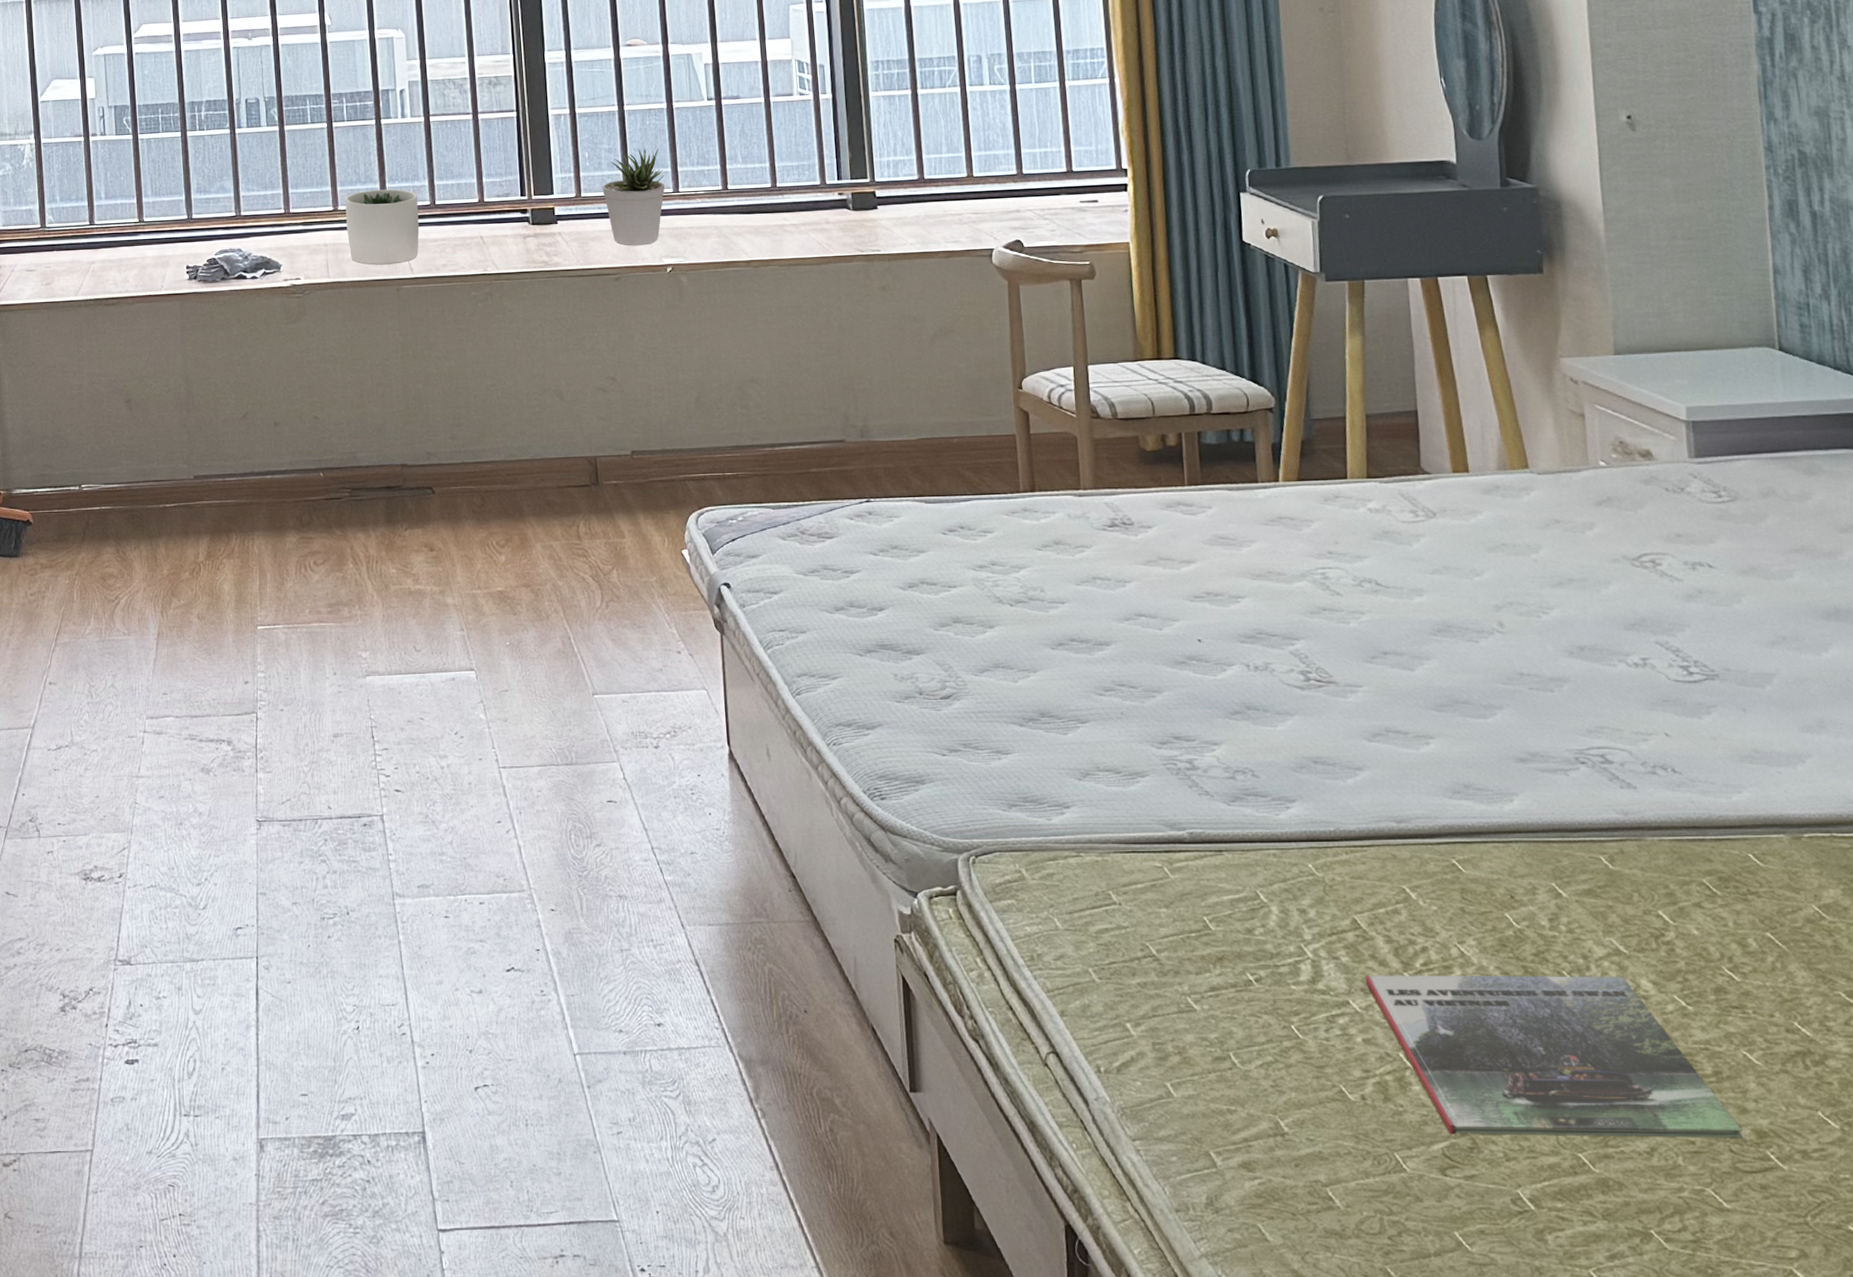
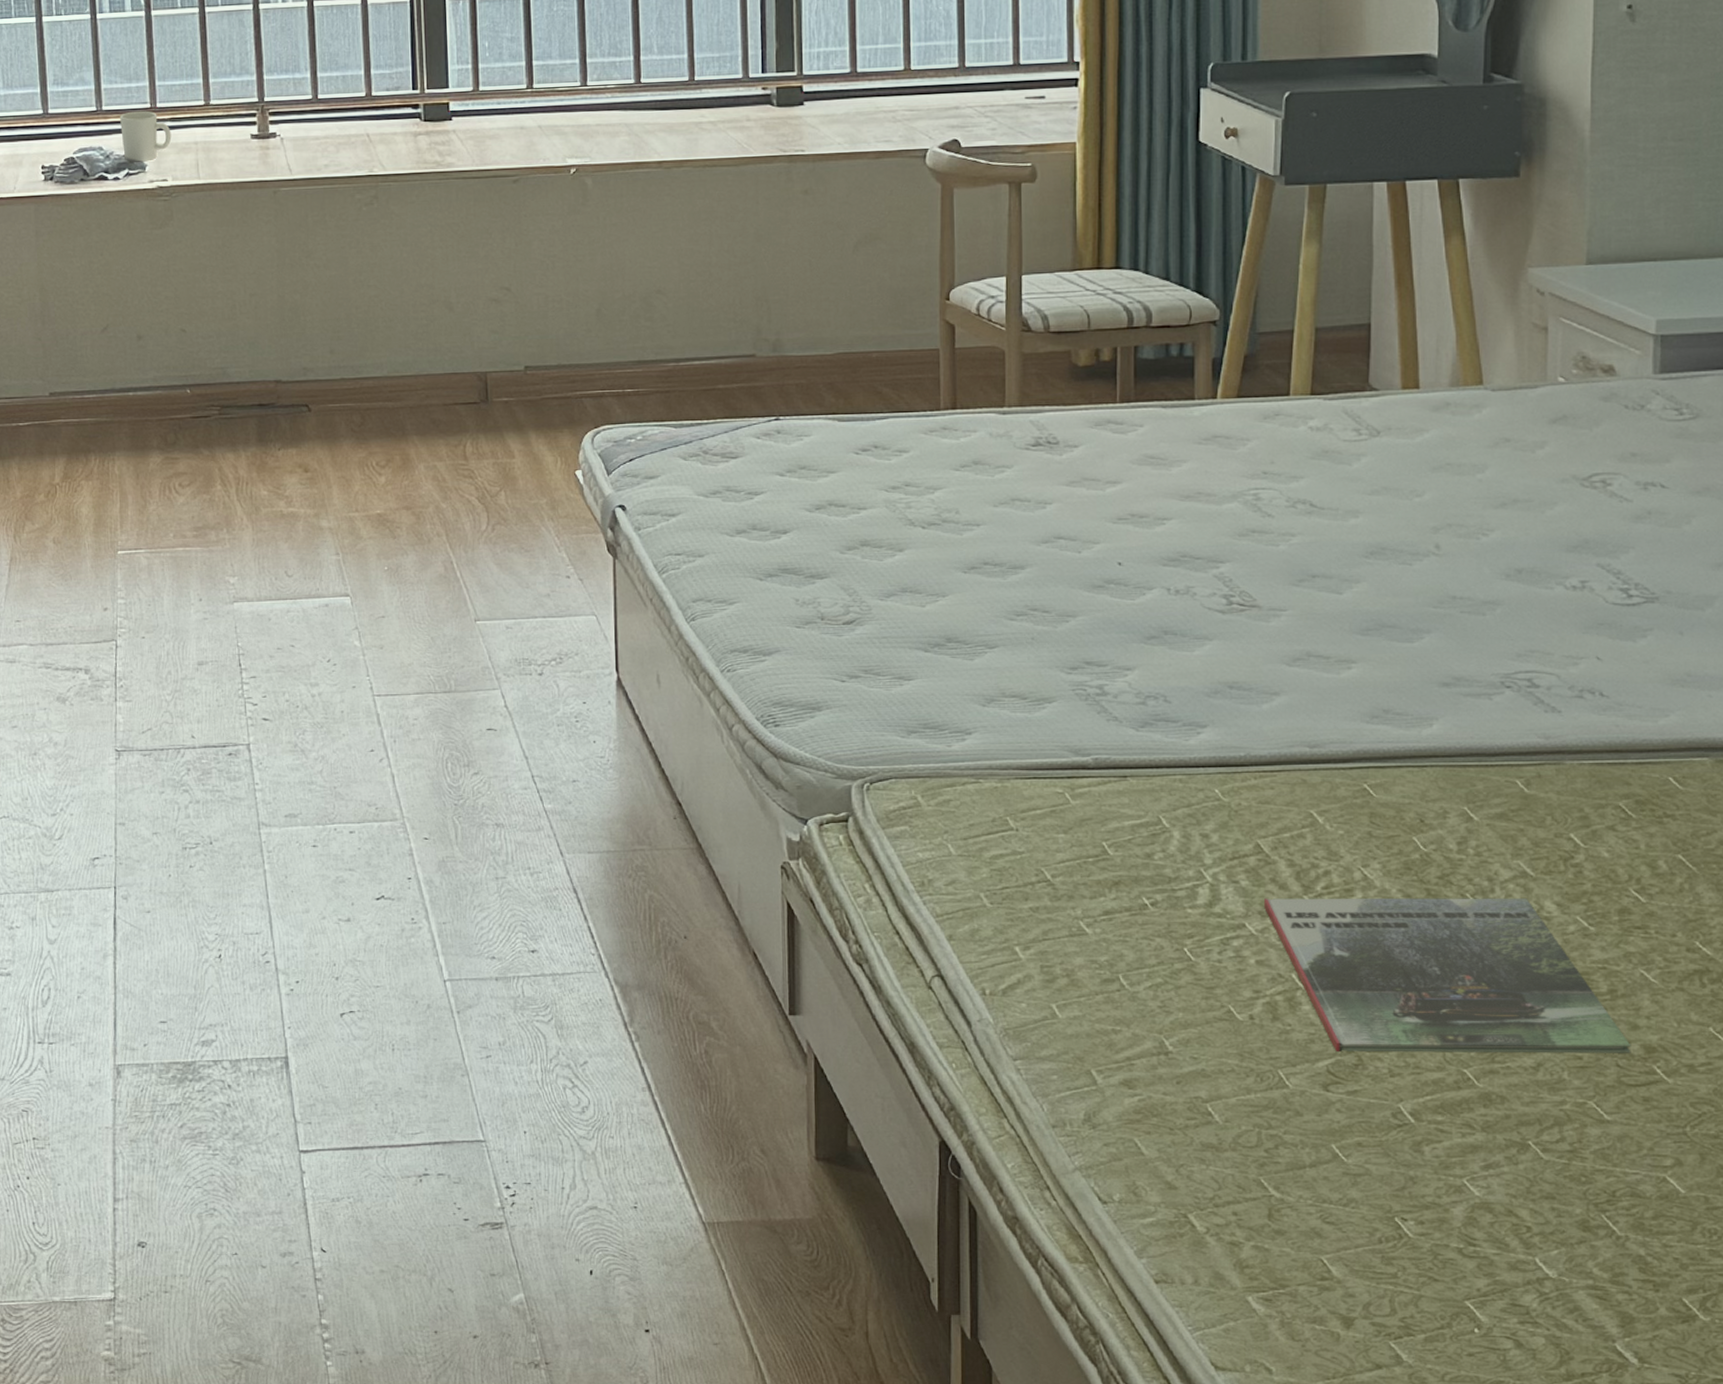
mug: none [257,216,304,263] -> present [120,111,172,162]
planter: present [345,189,420,265] -> none [218,81,300,166]
potted plant: present [602,147,666,246] -> none [502,36,572,145]

